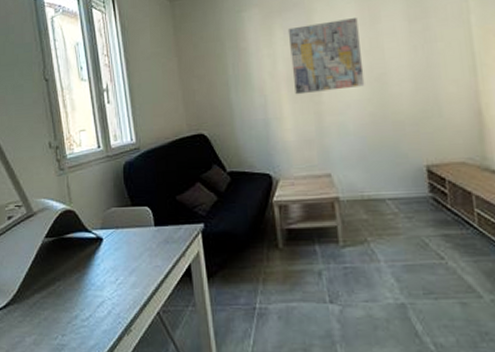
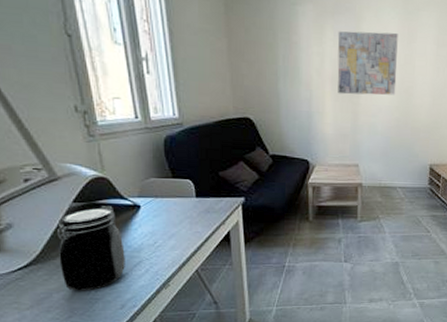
jar: none [31,240,89,335] -> present [56,206,125,291]

